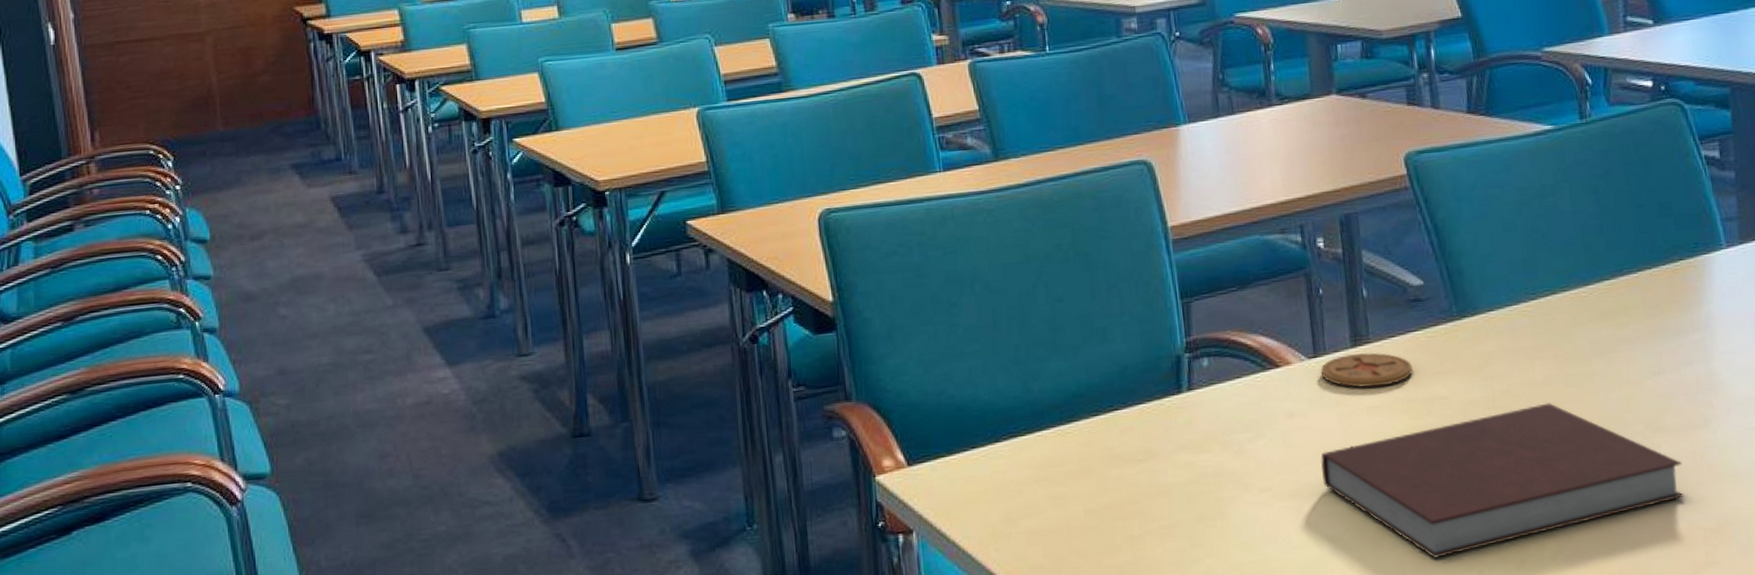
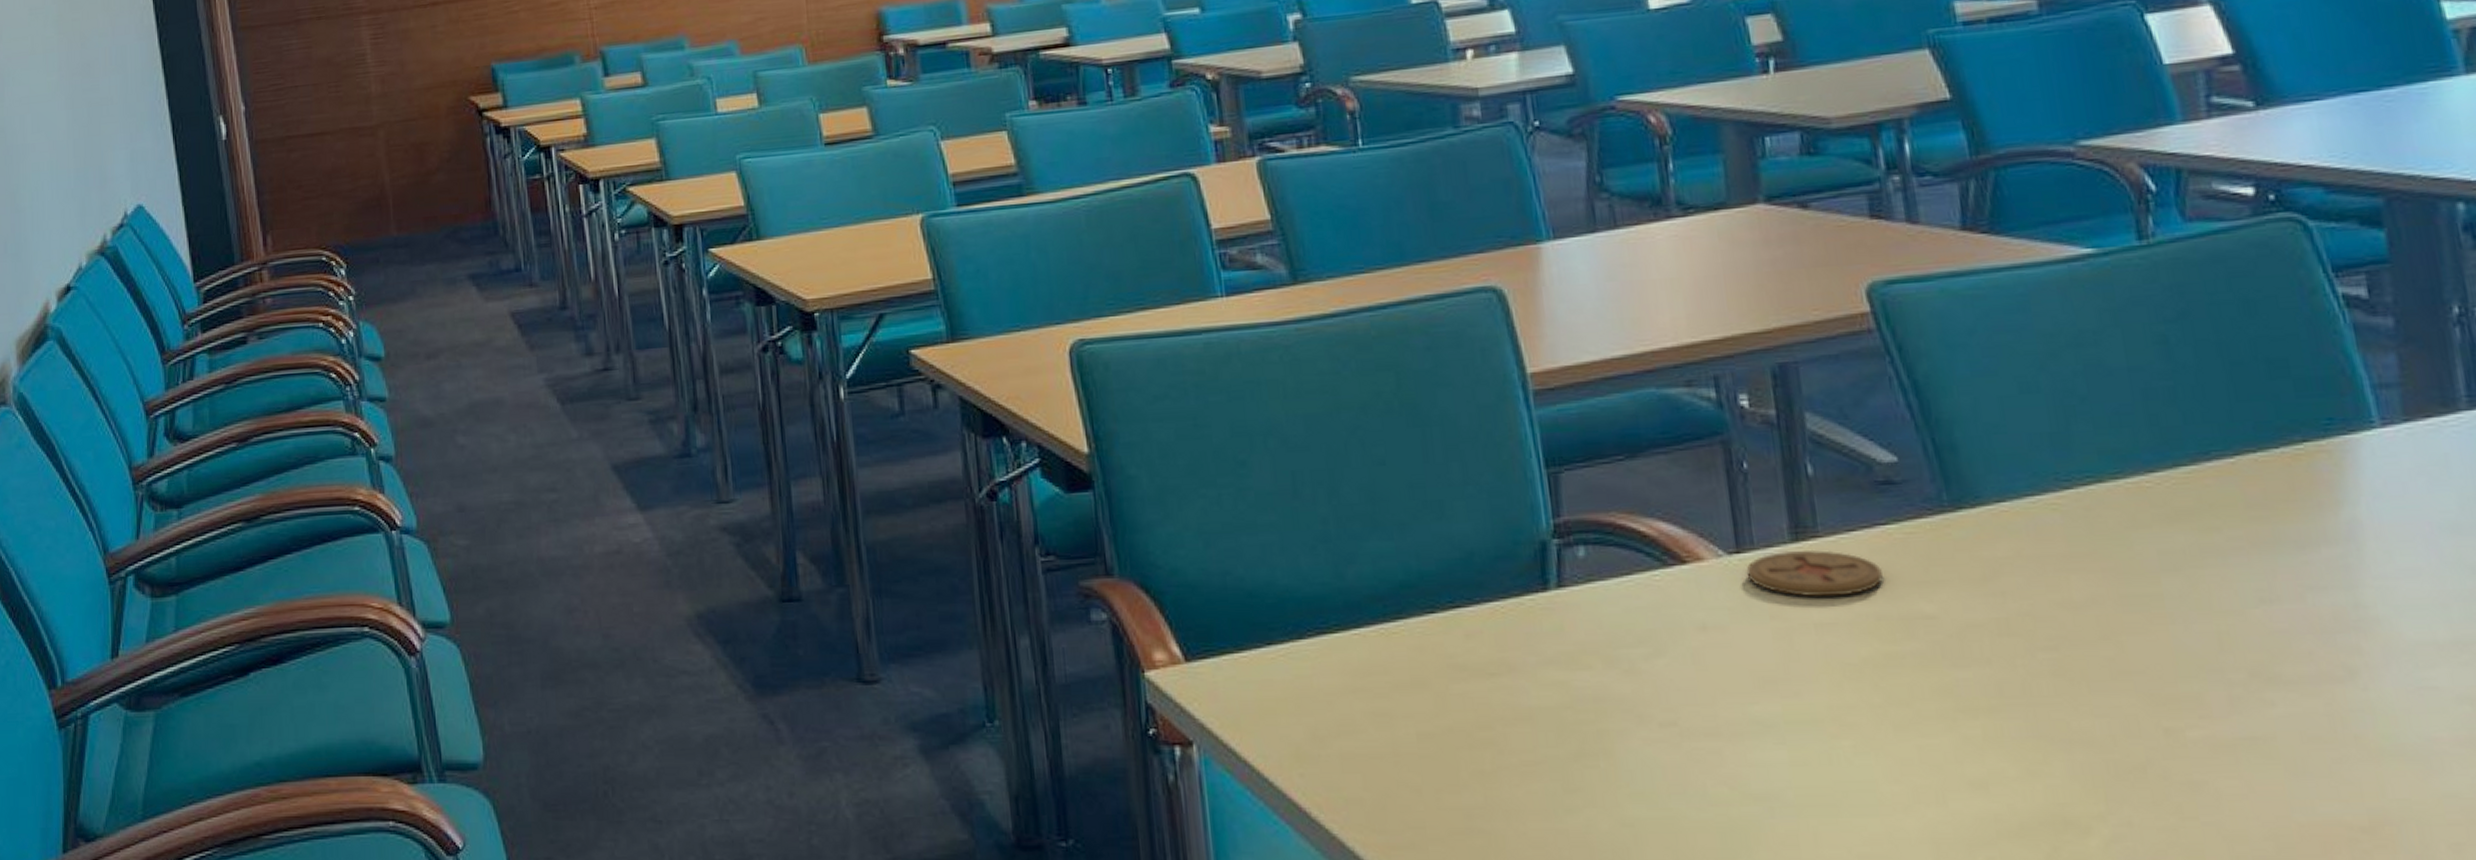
notebook: present [1320,403,1685,558] -> none [1747,632,2316,834]

